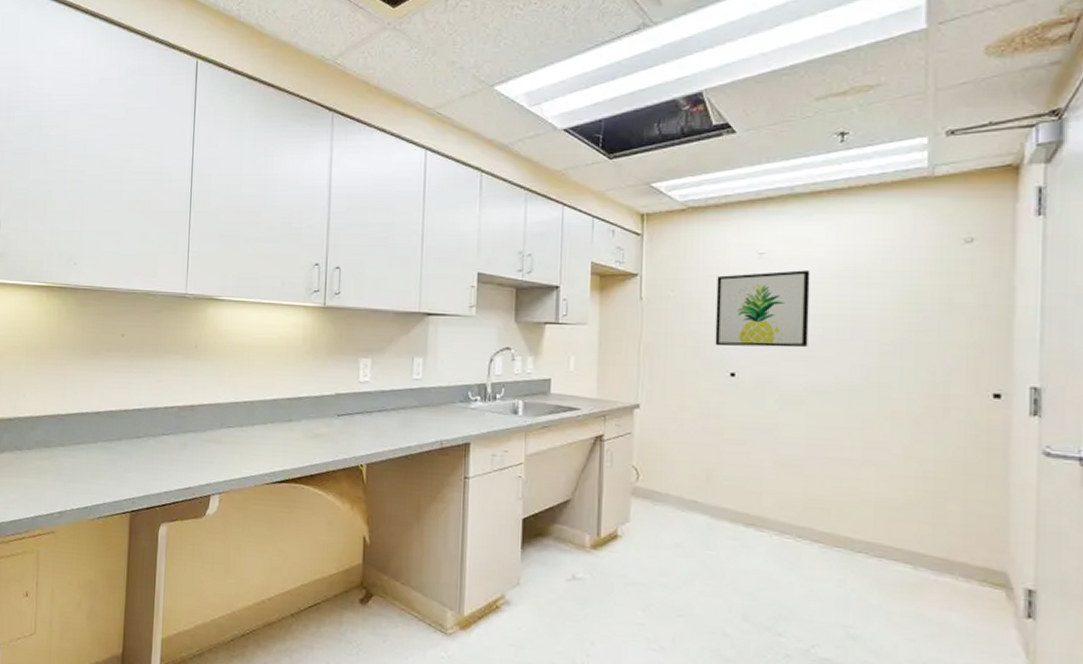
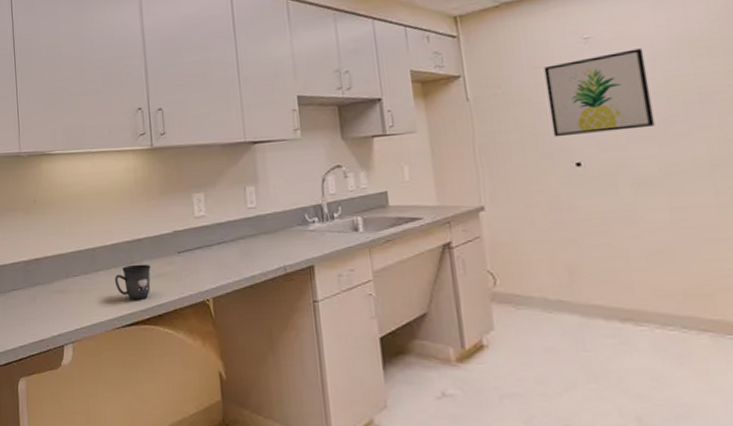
mug: none [269,422,309,458] -> present [114,264,151,300]

